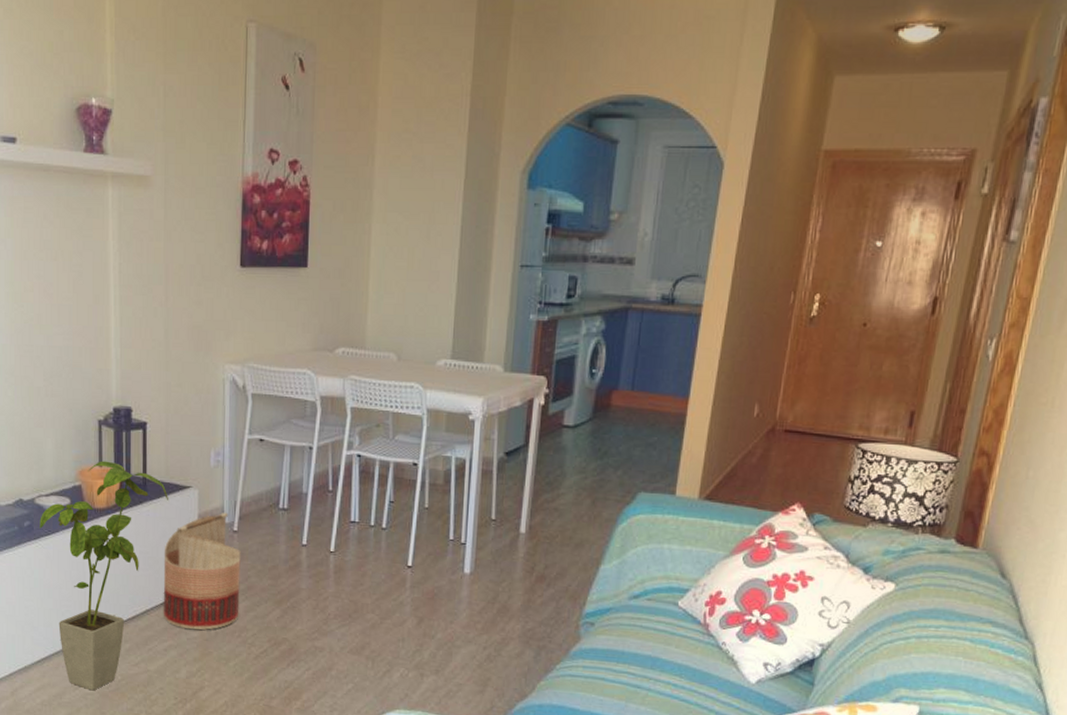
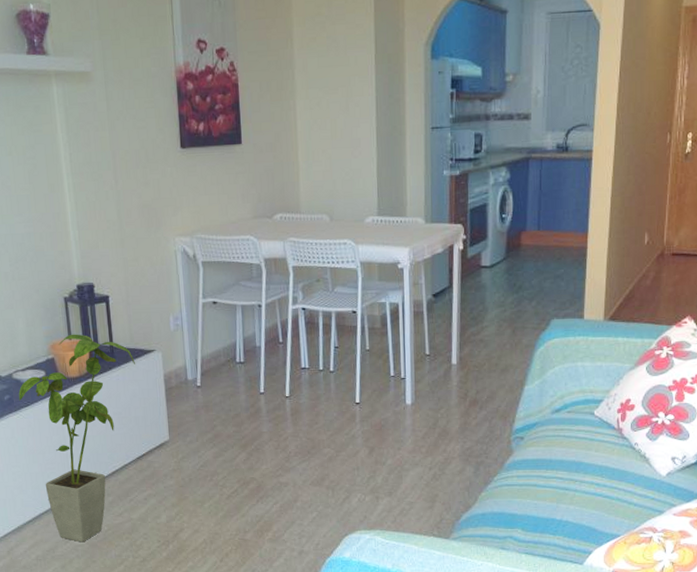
basket: present [163,512,241,630] -> none [135,370,209,478]

